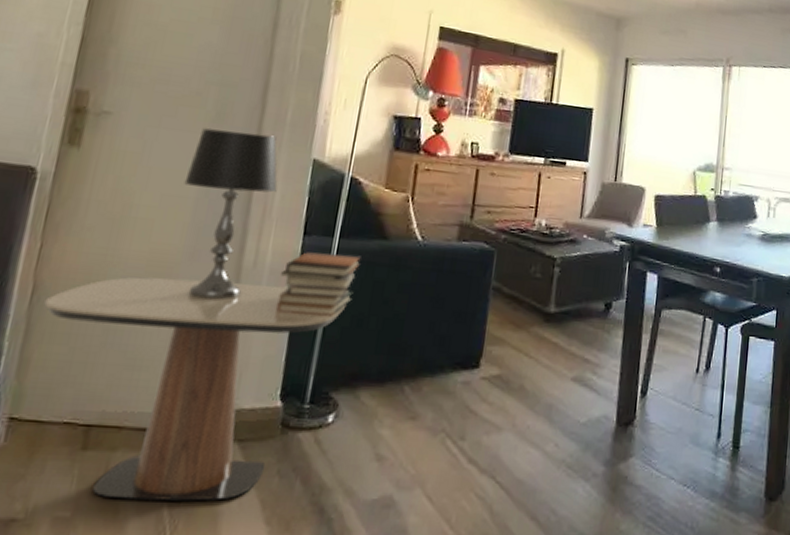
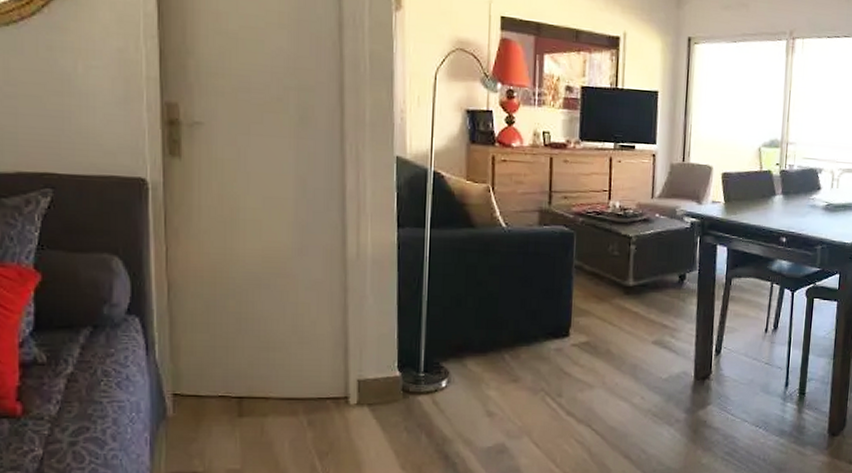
side table: present [44,277,347,501] -> none [181,271,445,454]
table lamp: present [184,127,277,300] -> none [282,132,367,289]
book stack: present [276,252,361,316] -> none [383,242,452,298]

